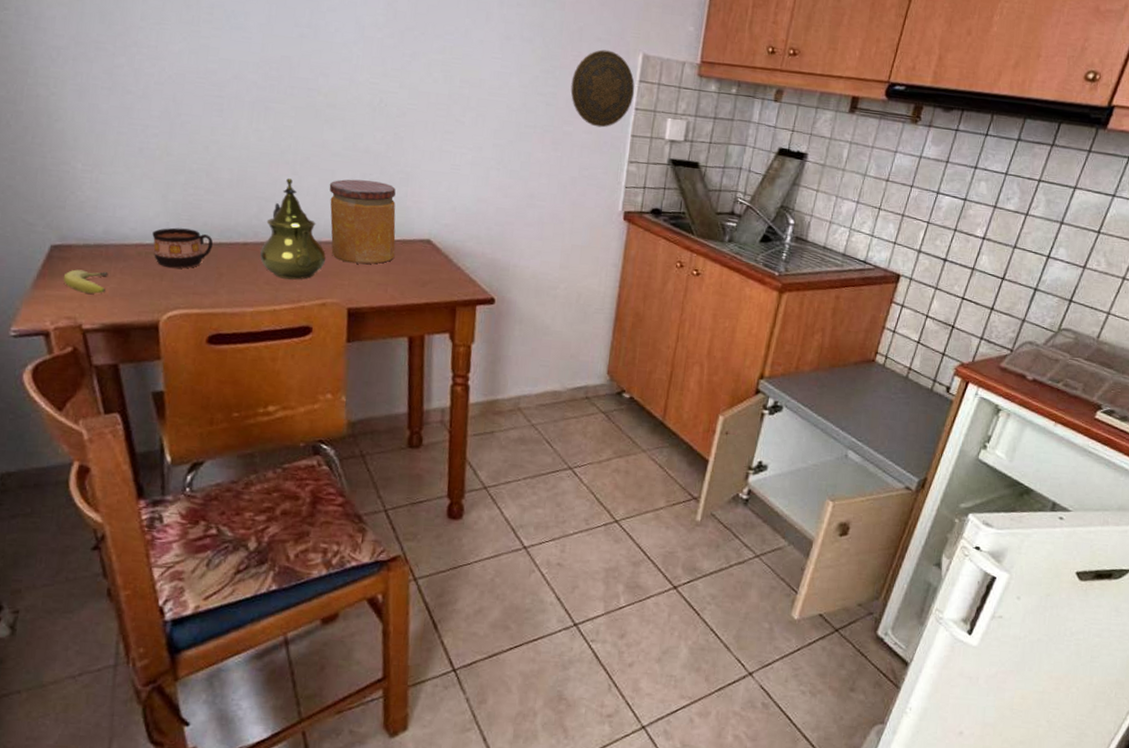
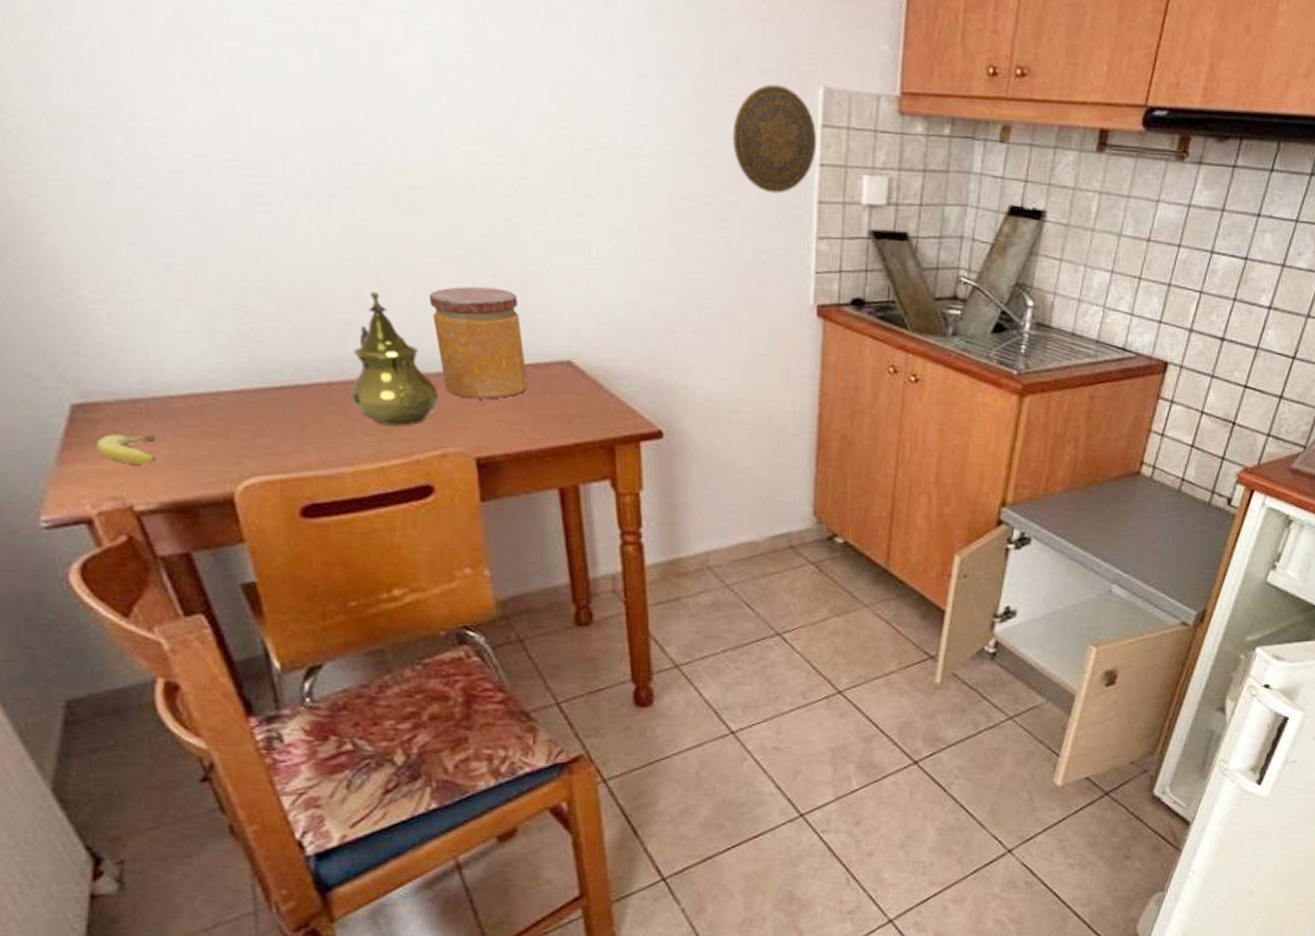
cup: present [152,227,213,269] -> none [204,369,287,424]

